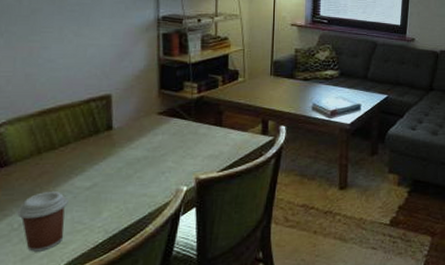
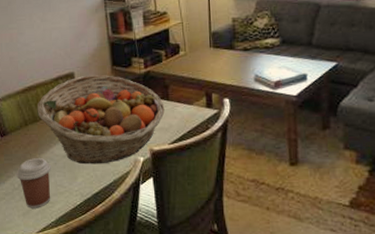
fruit basket: none [56,97,216,197] -> present [37,74,165,165]

